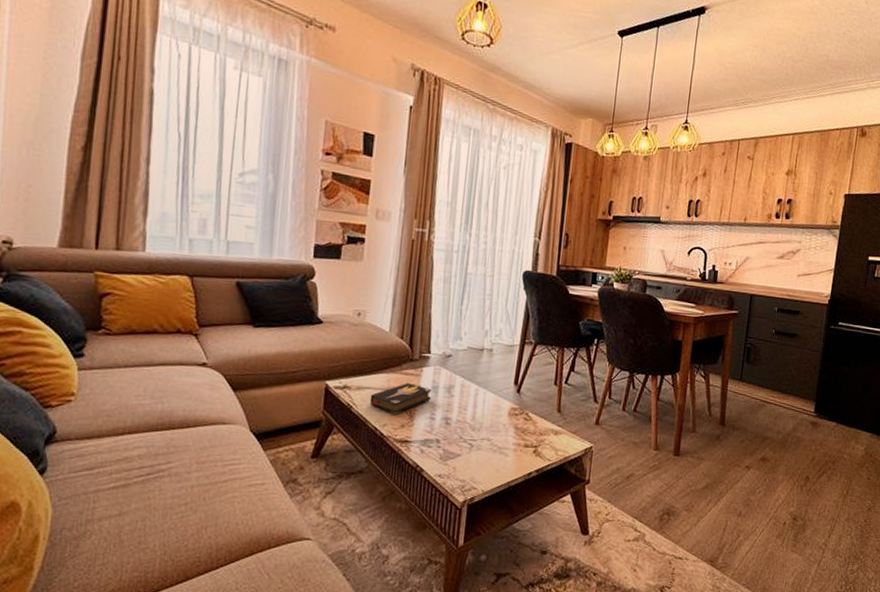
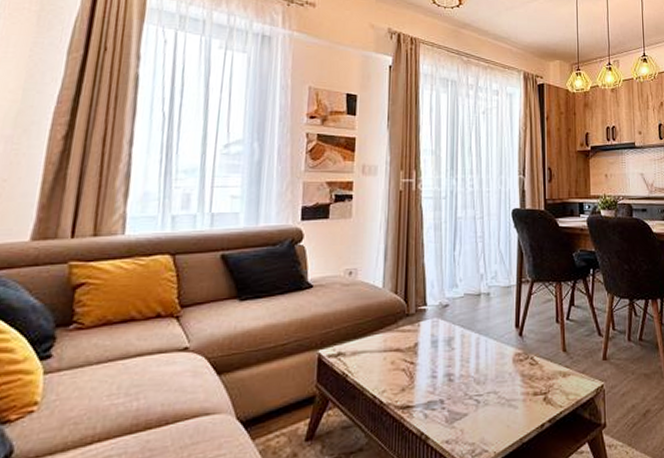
hardback book: present [369,382,432,414] -> none [366,340,431,378]

